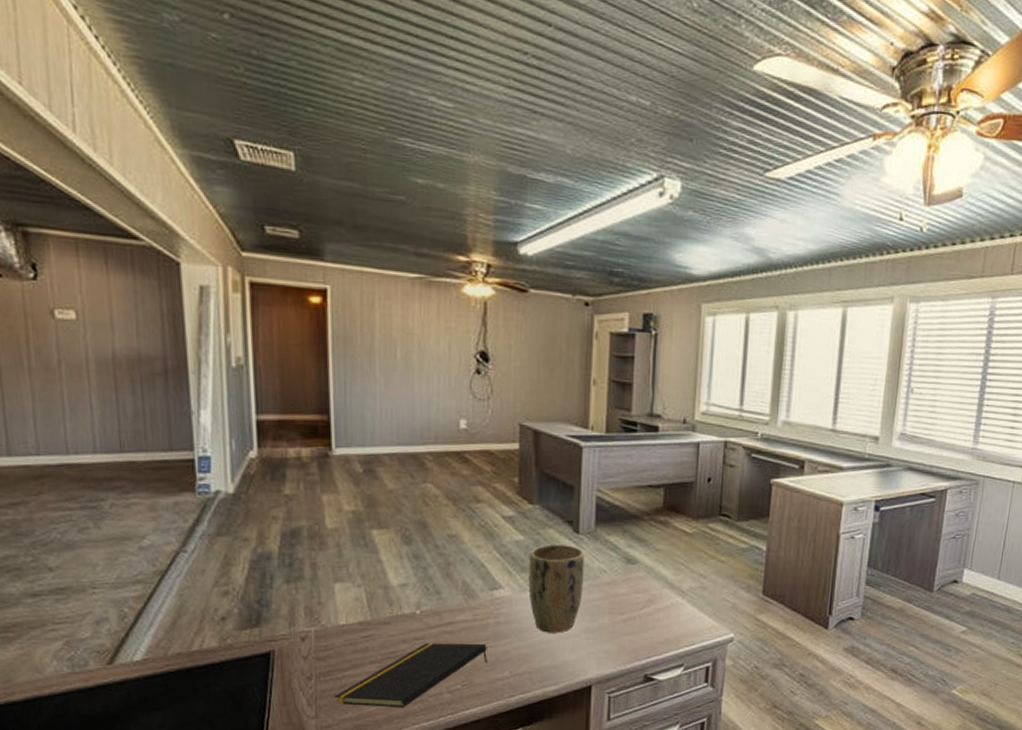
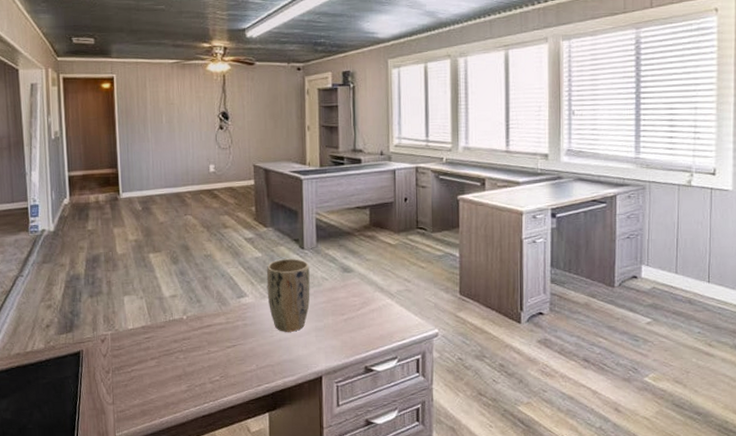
notepad: present [335,643,487,708] -> none [126,342,238,396]

